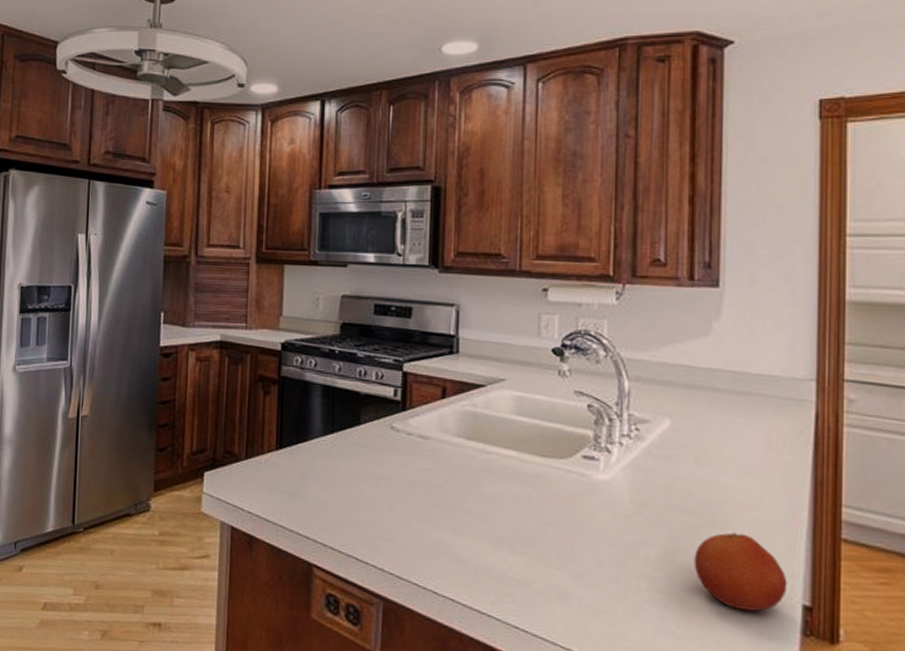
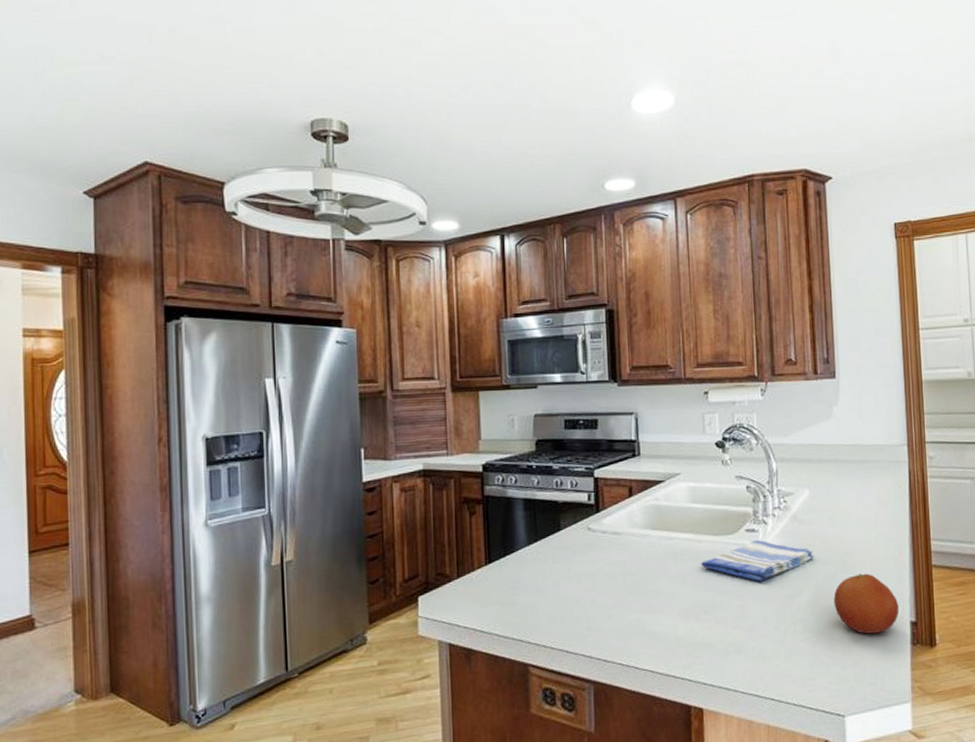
dish towel: none [523,470,673,521] -> present [701,540,815,582]

